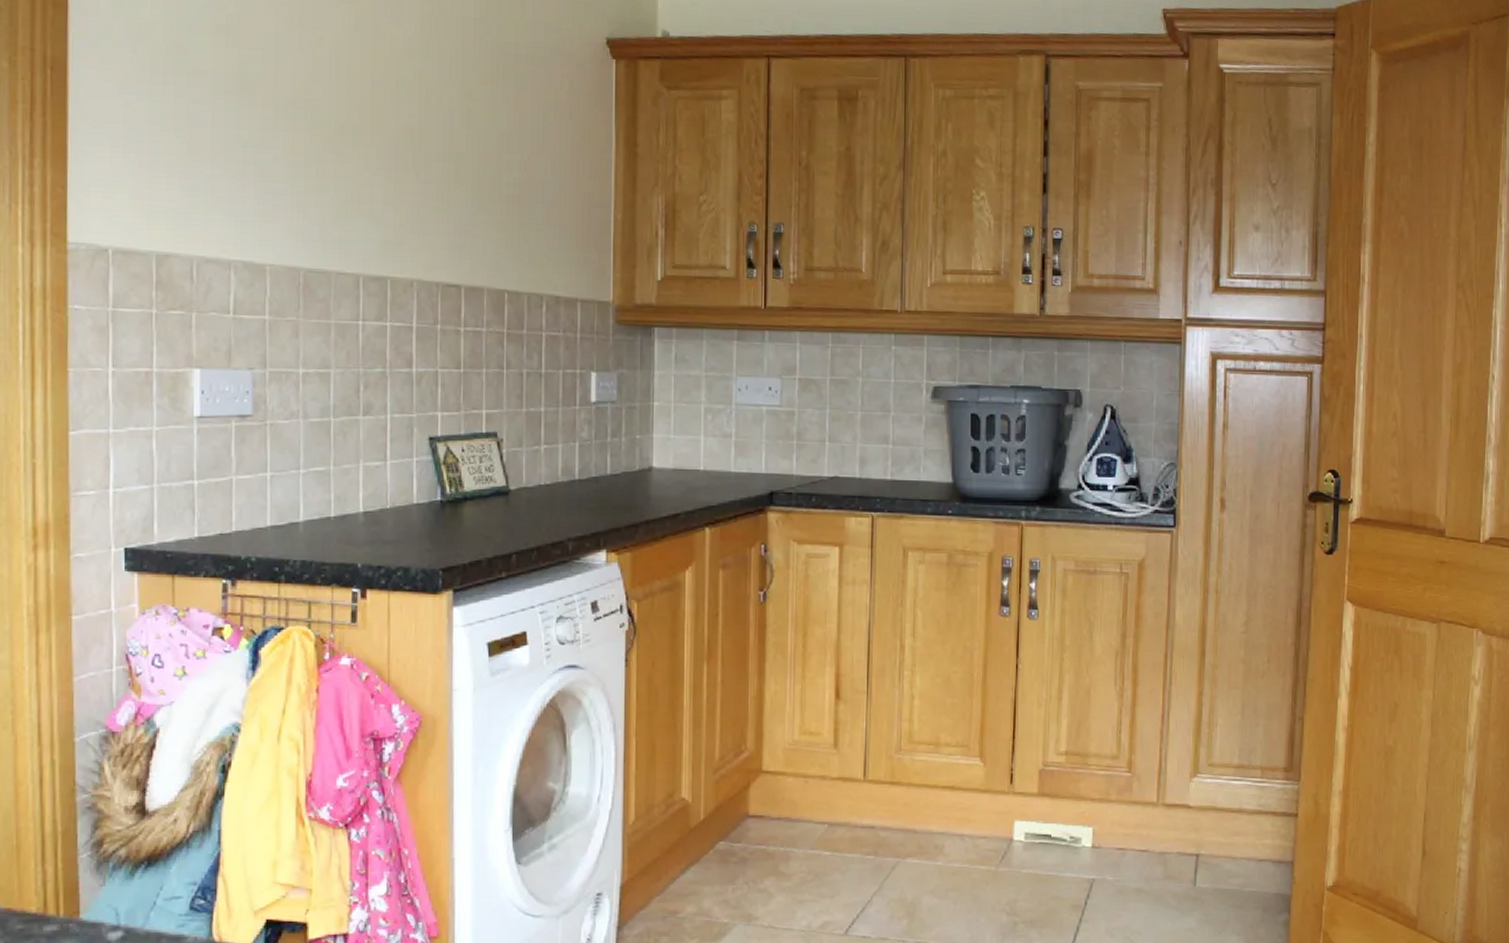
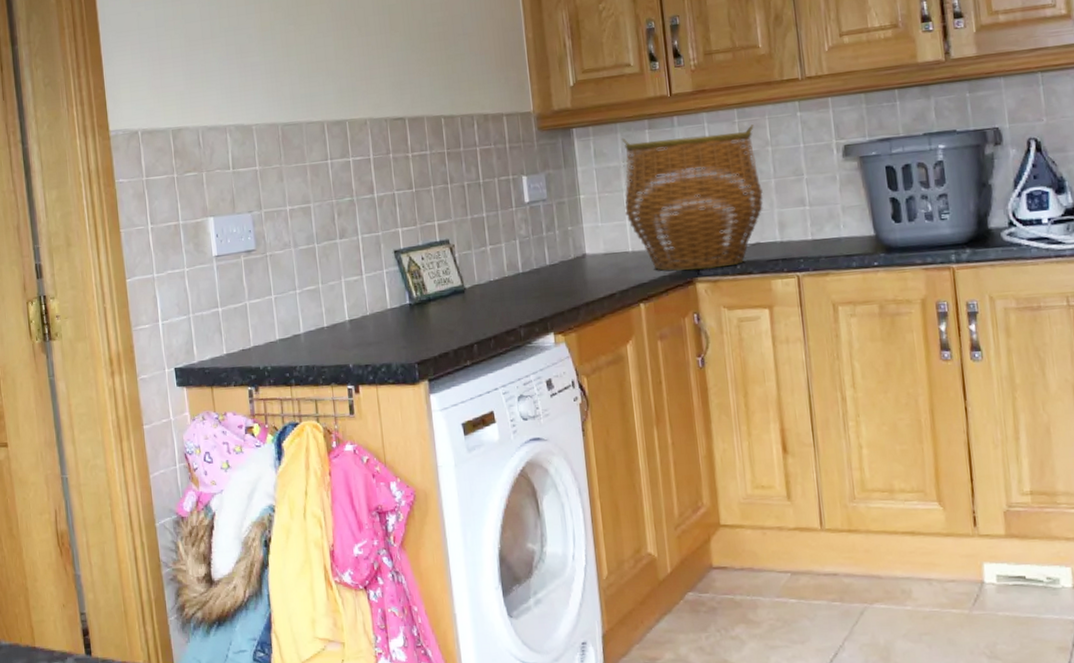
basket: none [701,345,848,498] -> present [621,124,763,271]

